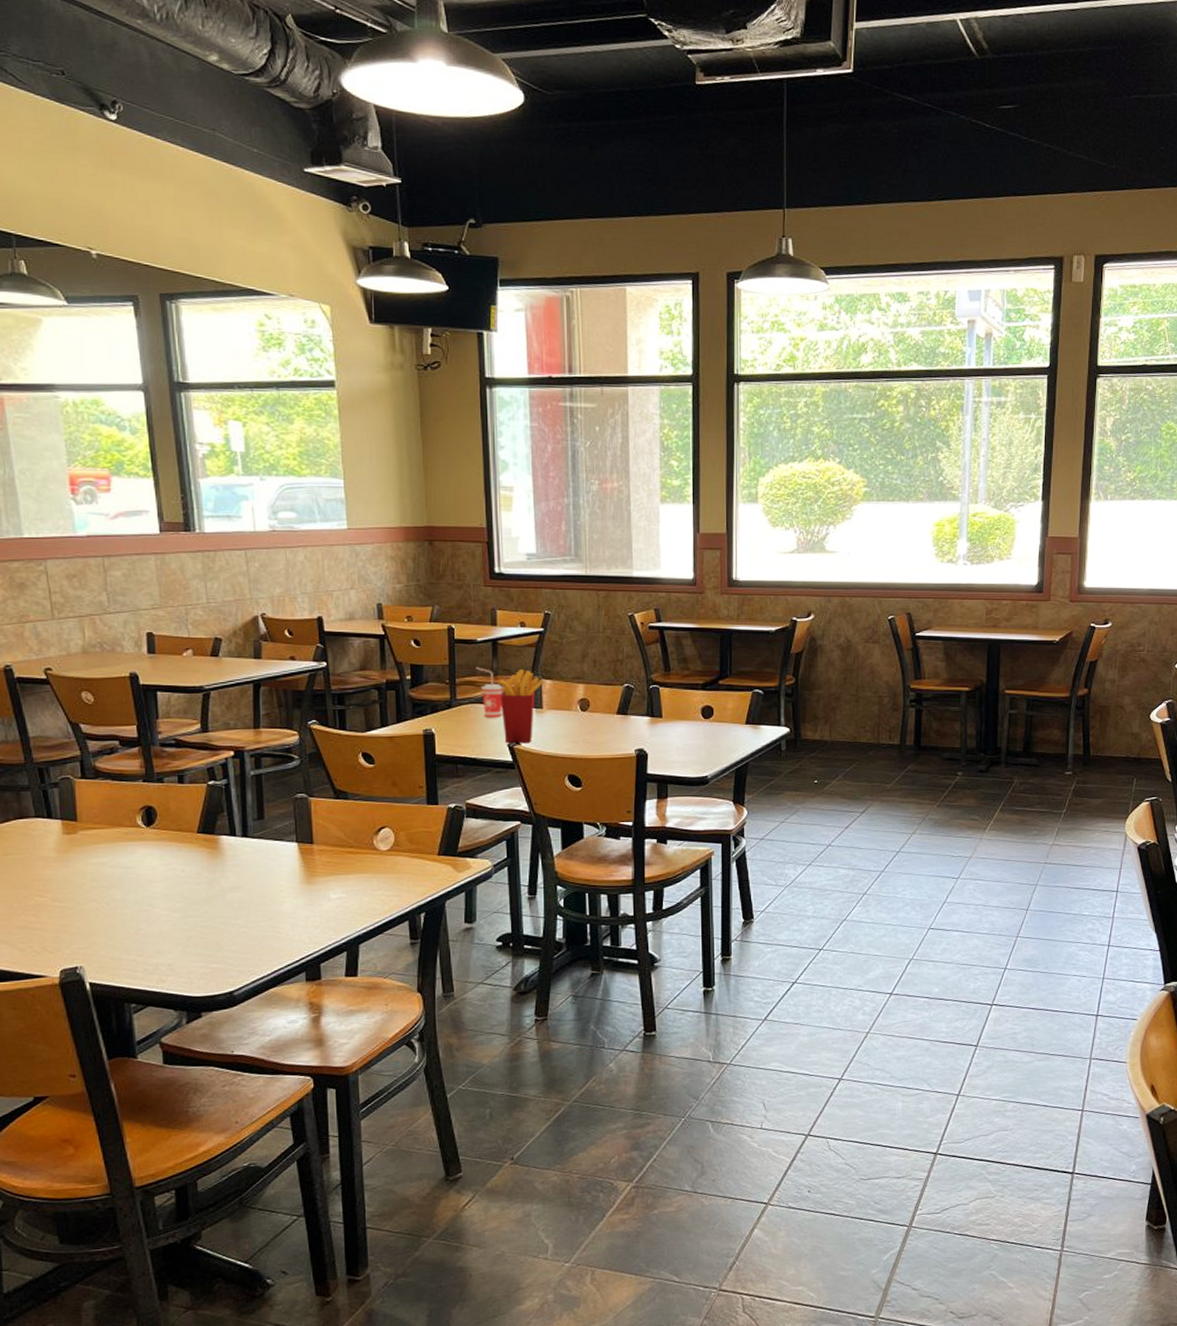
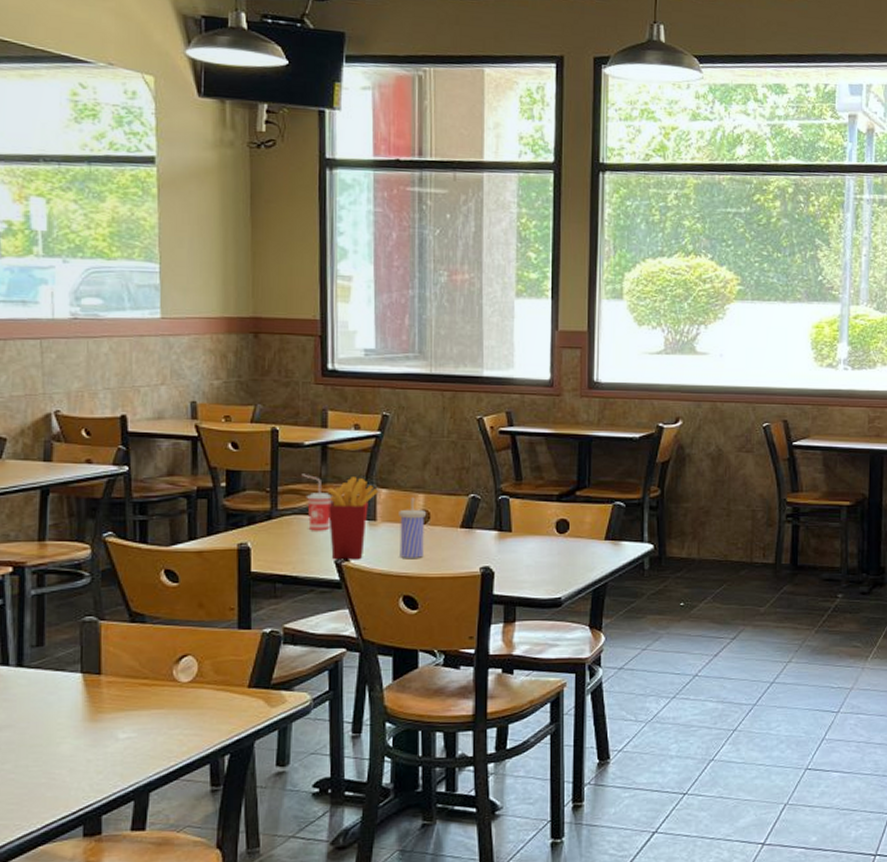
beverage cup: none [562,687,587,742] -> present [399,497,427,558]

